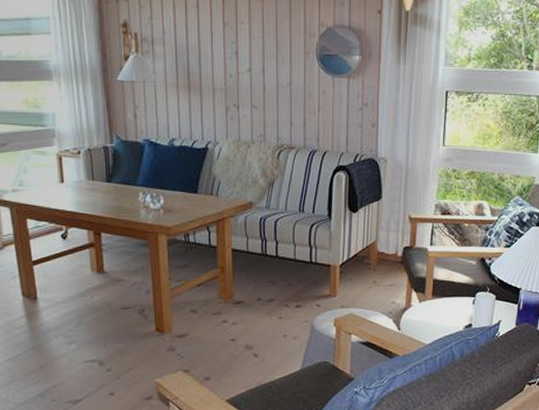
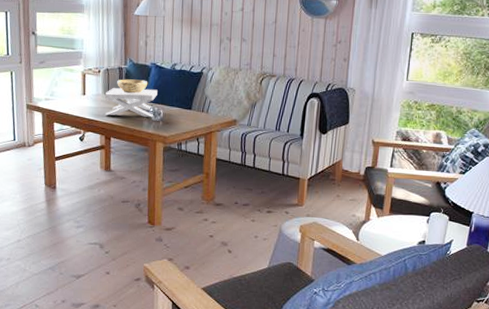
decorative bowl: none [88,160,154,205] -> present [104,79,158,117]

